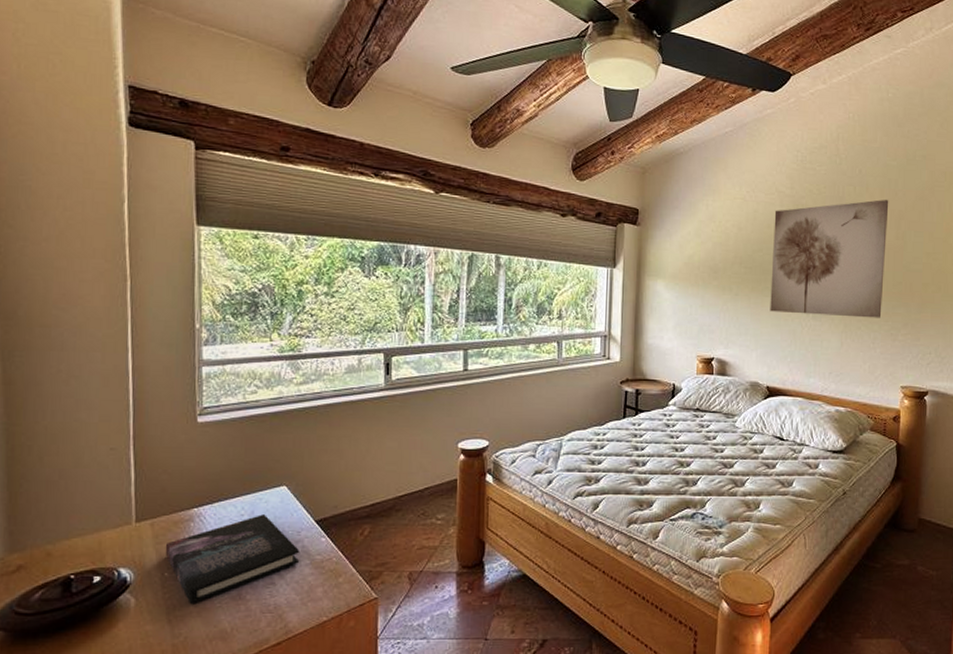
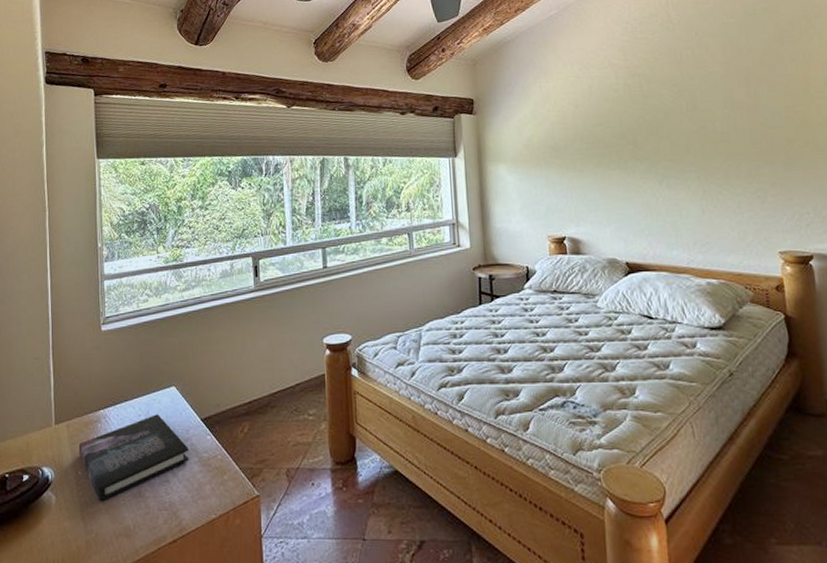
wall art: present [770,200,889,318] -> none [610,58,744,185]

